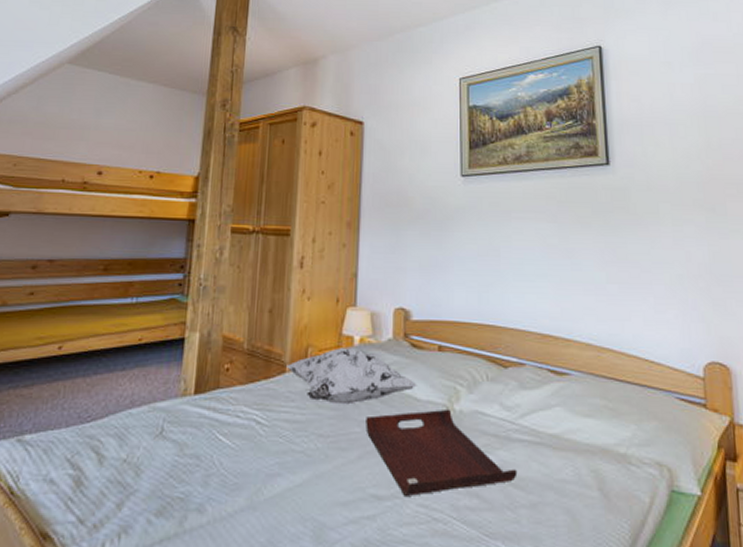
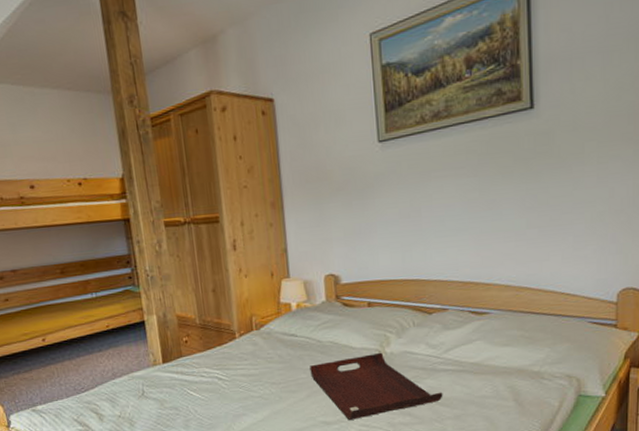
decorative pillow: present [285,348,417,405] -> none [234,312,352,359]

